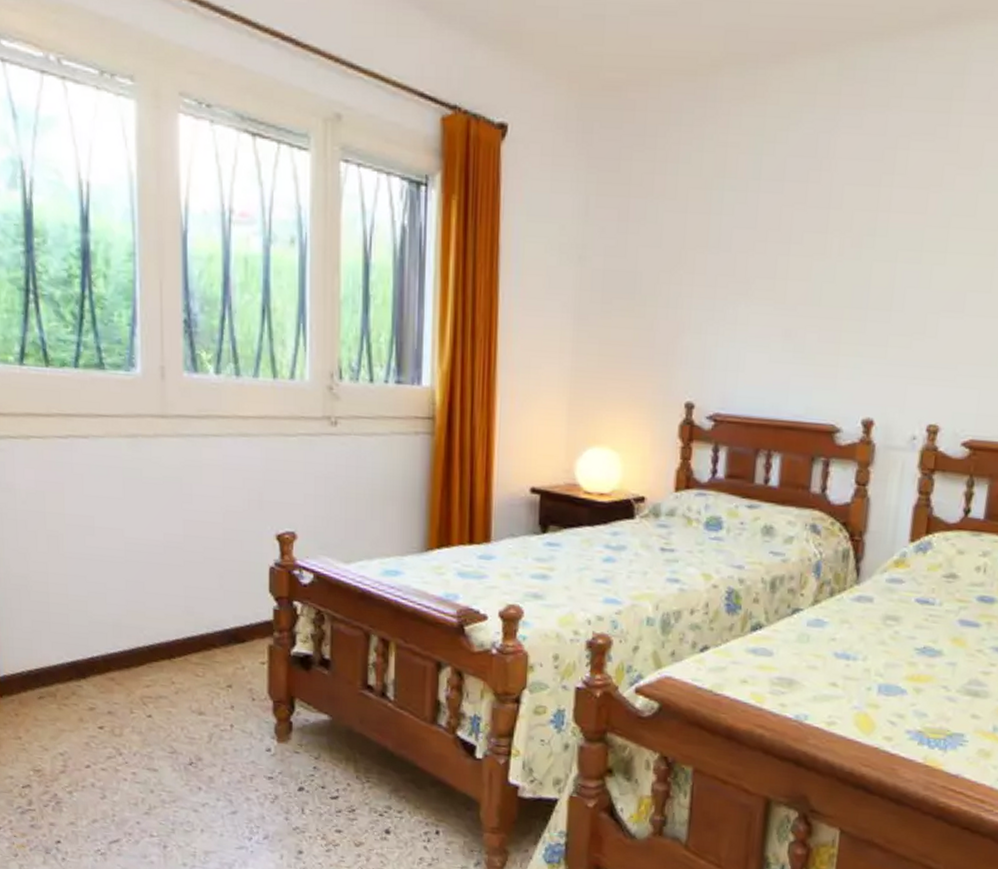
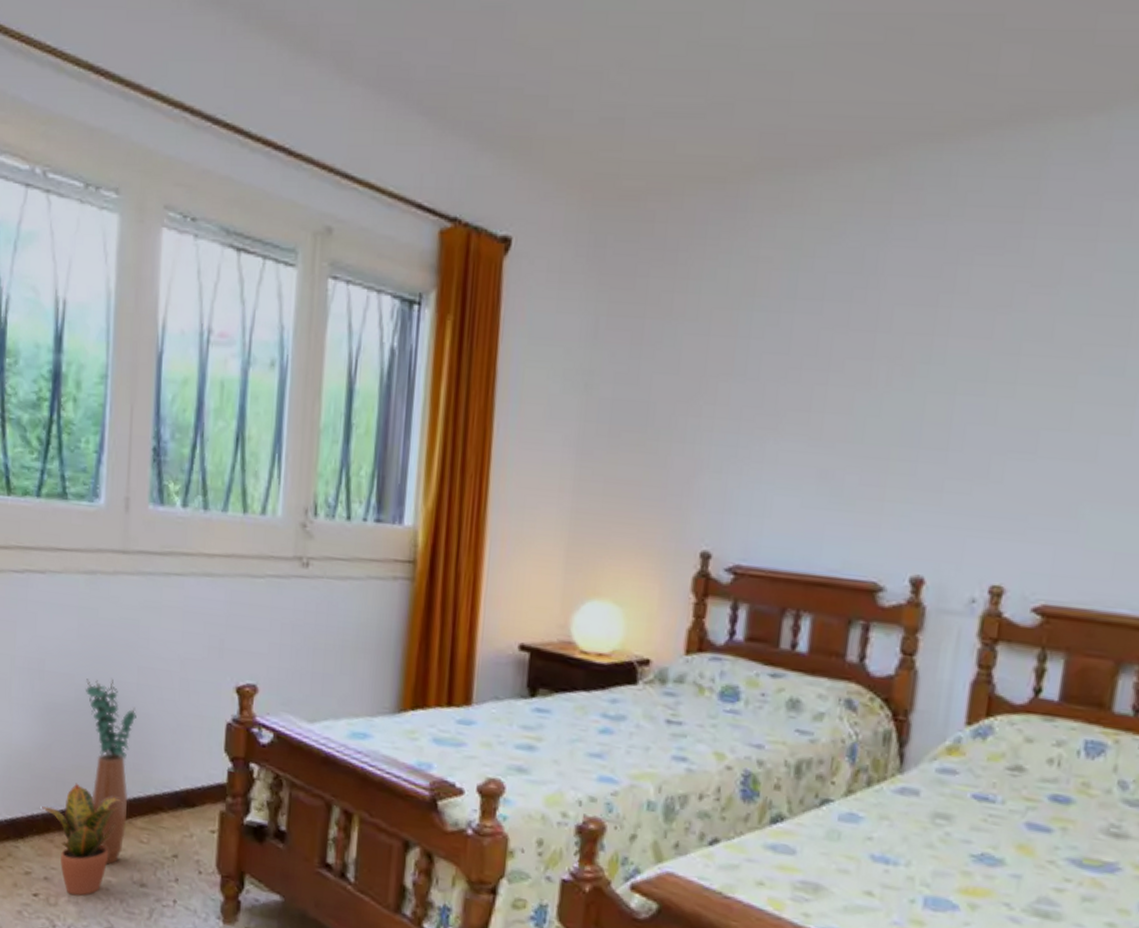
potted plant: none [101,626,178,726] -> present [42,783,123,896]
vase: none [134,531,185,697] -> present [85,678,136,865]

